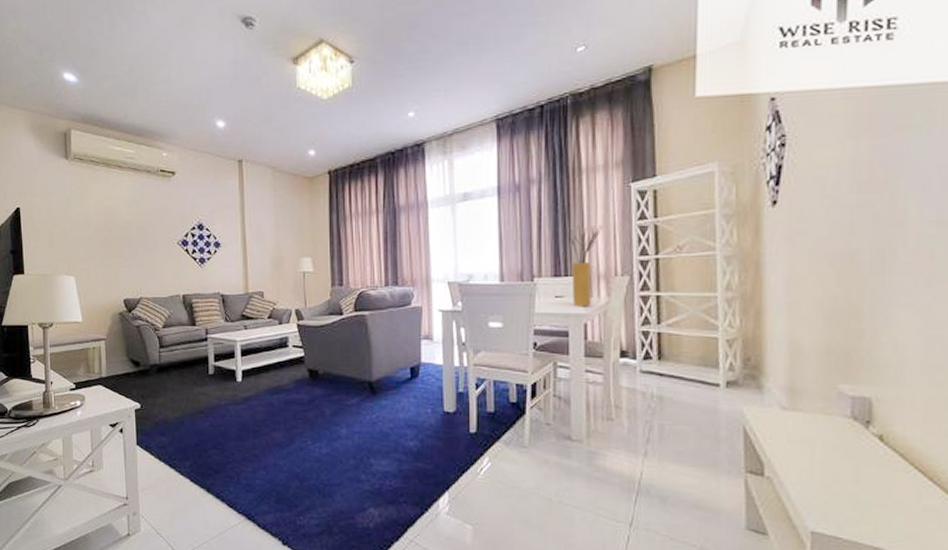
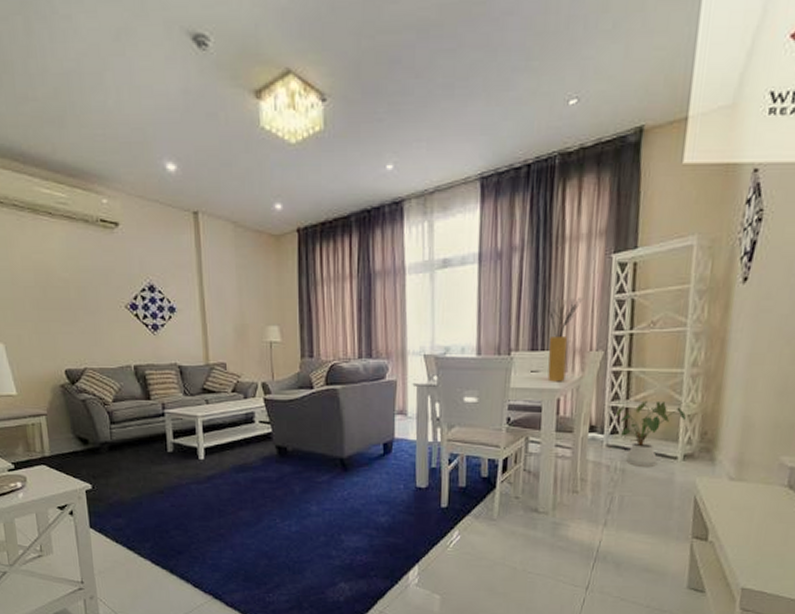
house plant: none [647,325,726,395] -> present [615,400,687,468]

